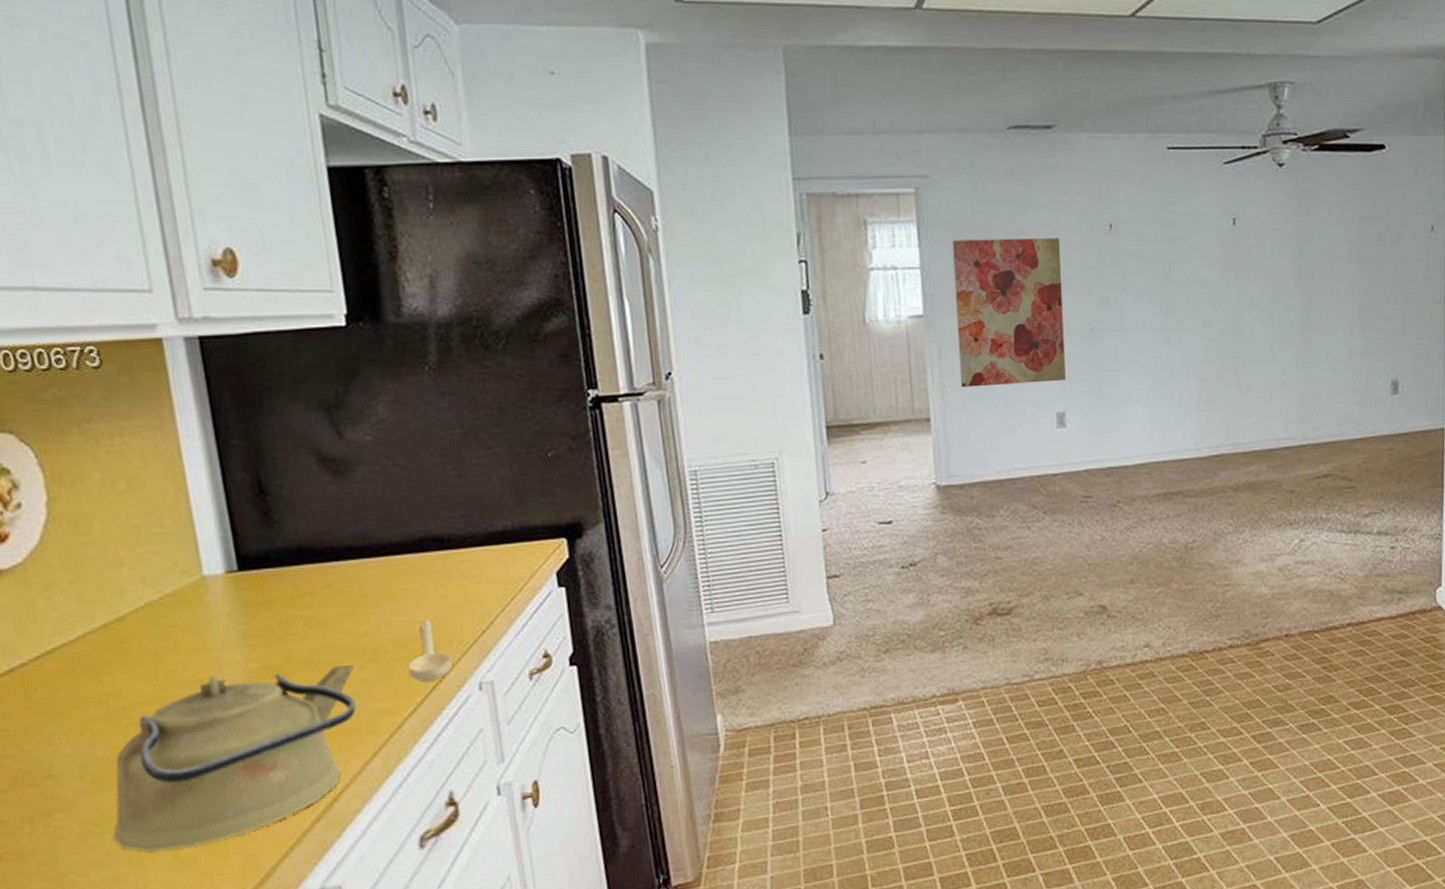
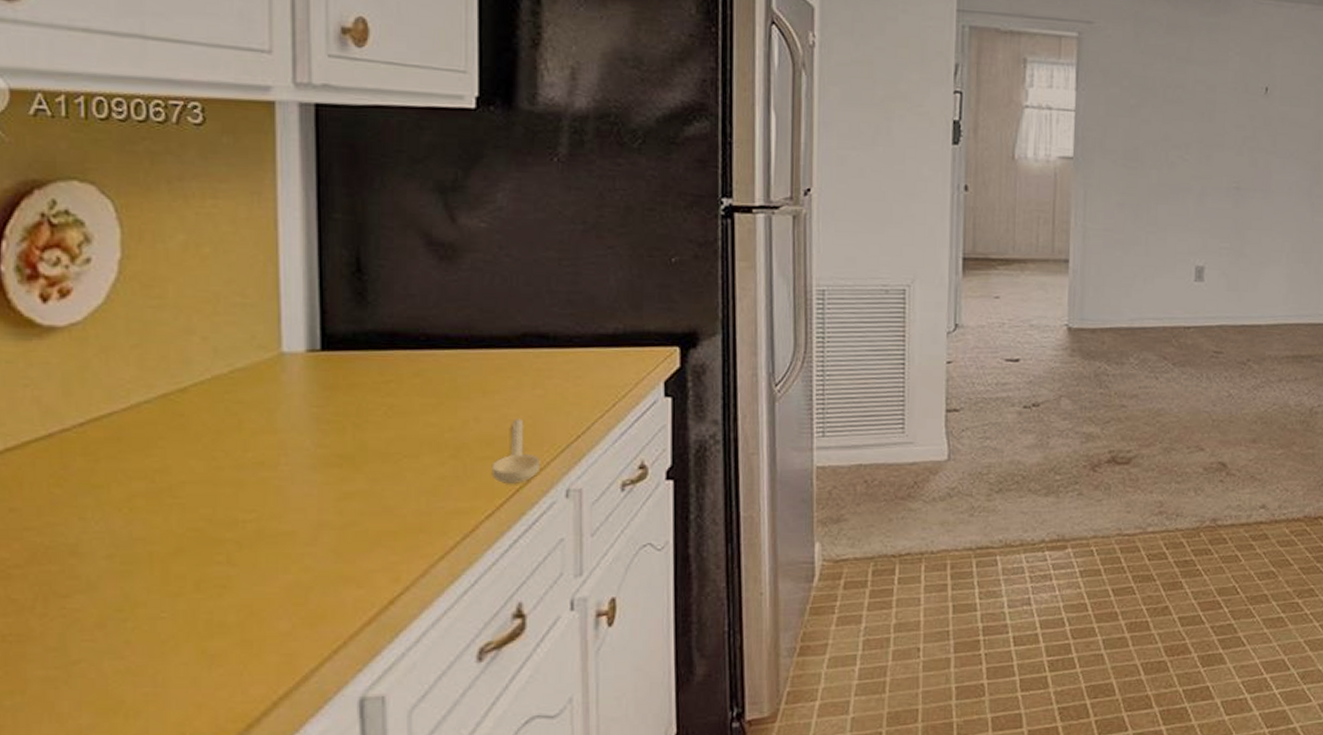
kettle: present [112,665,356,852] -> none [136,458,434,644]
wall art: present [952,238,1066,388] -> none [1103,87,1216,236]

